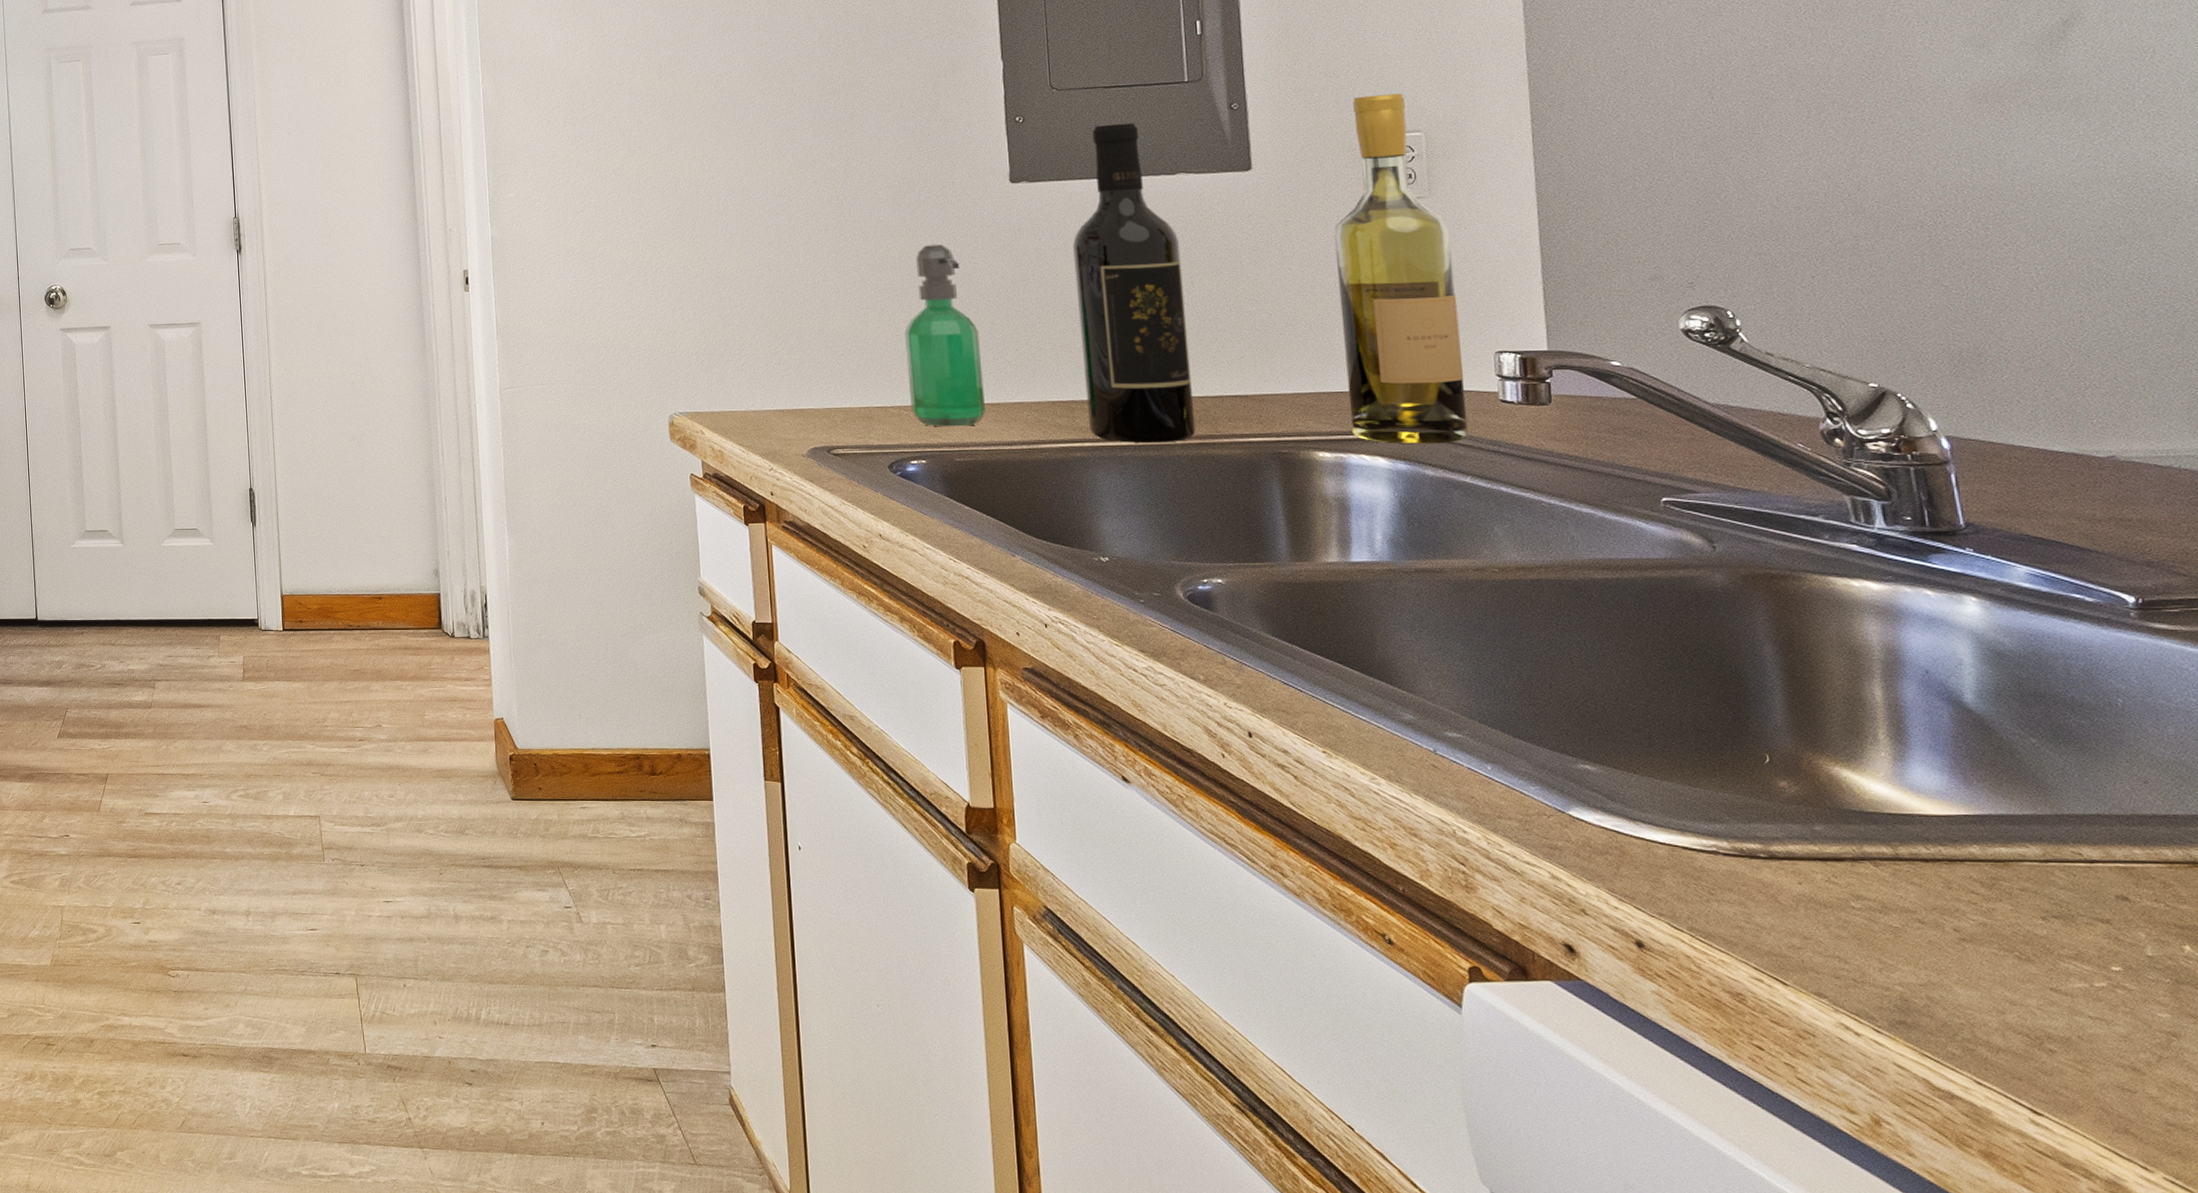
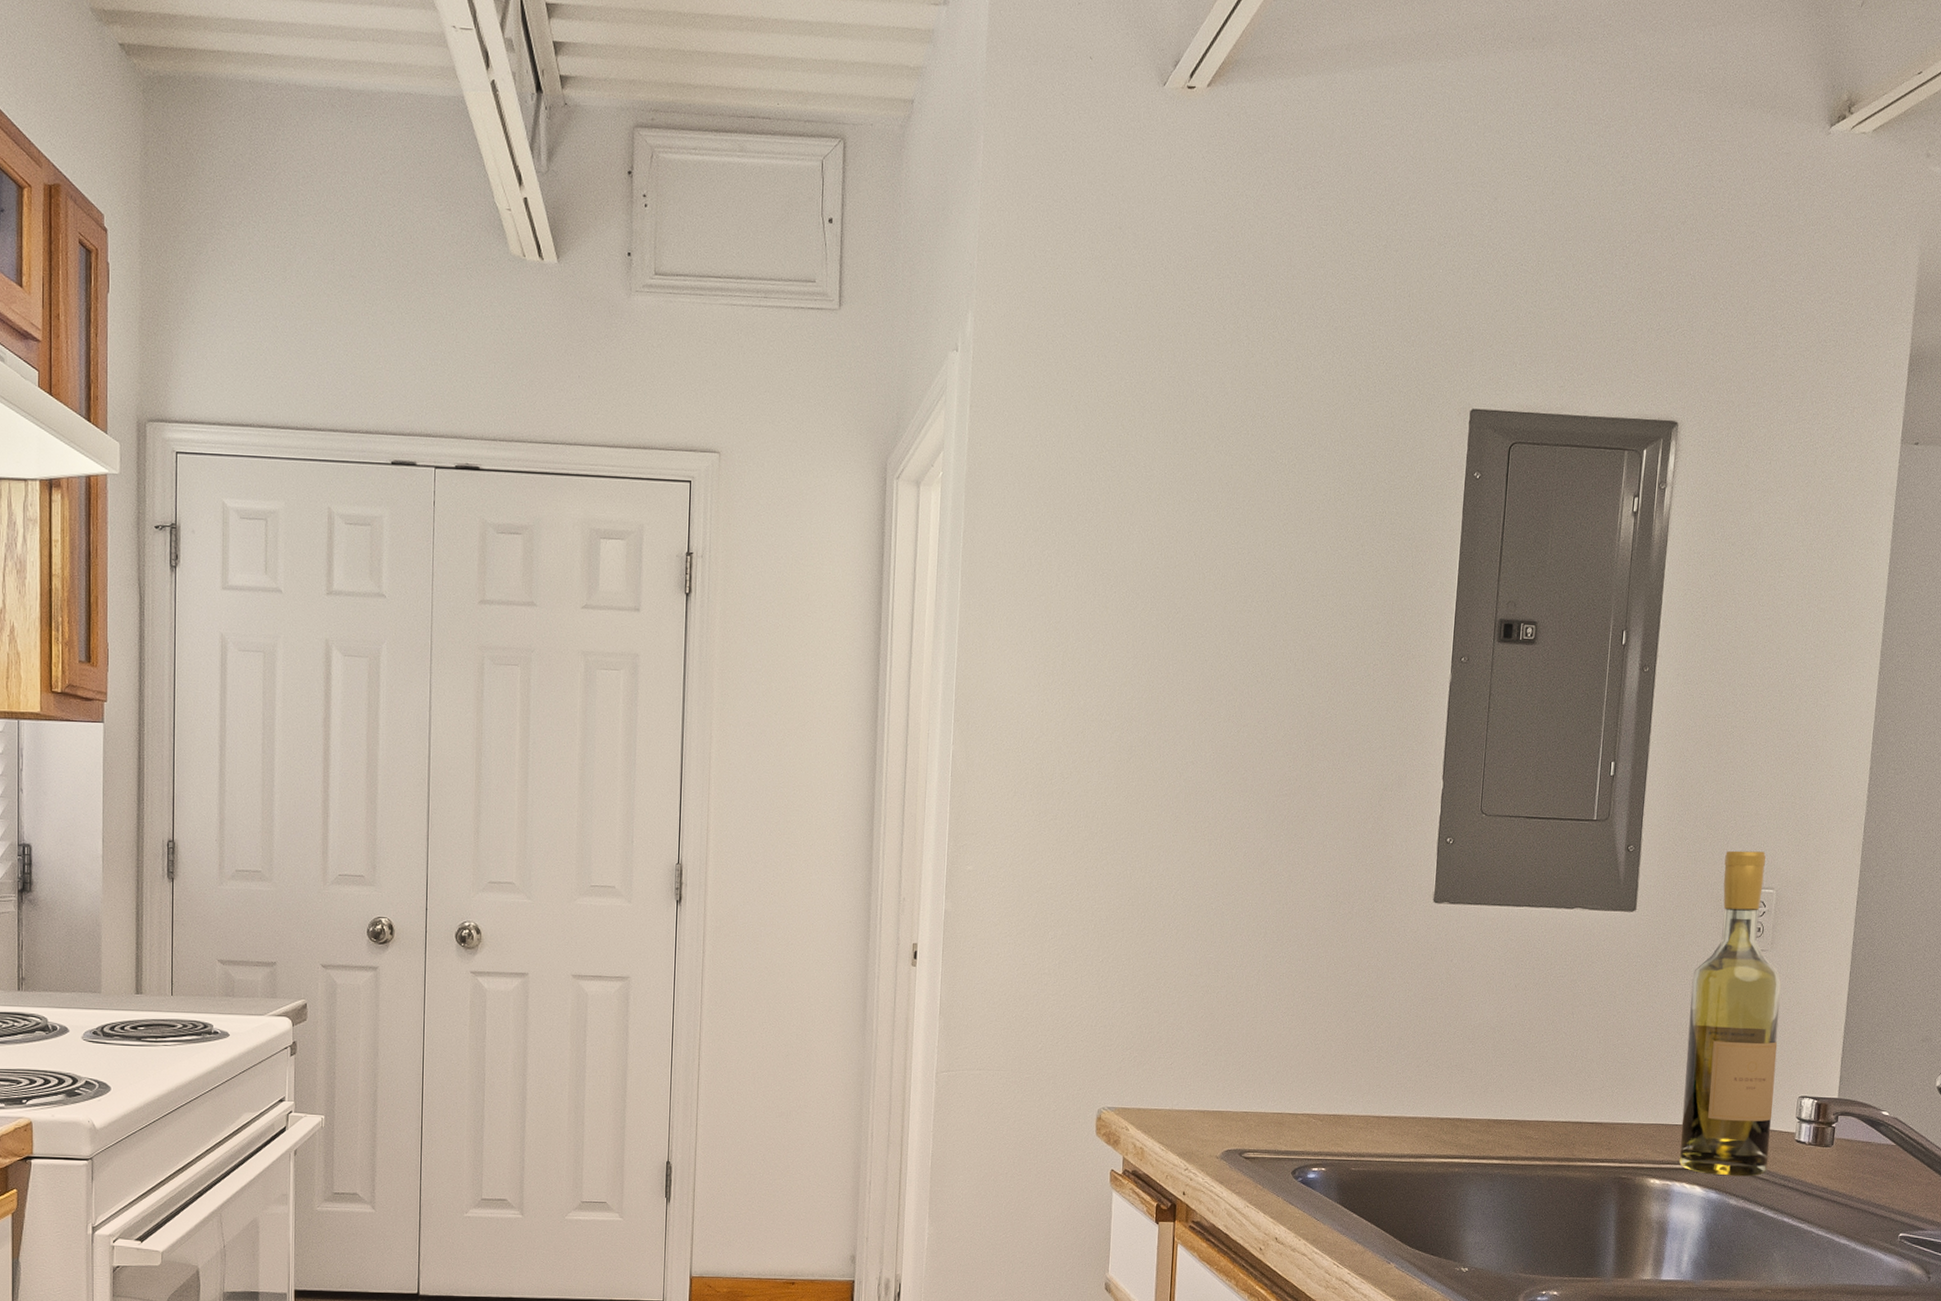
soap dispenser: present [905,244,985,427] -> none [1319,956,1387,1137]
wine bottle: present [1073,122,1196,443] -> none [1469,854,1568,1163]

